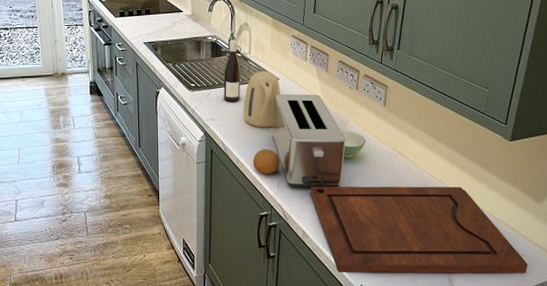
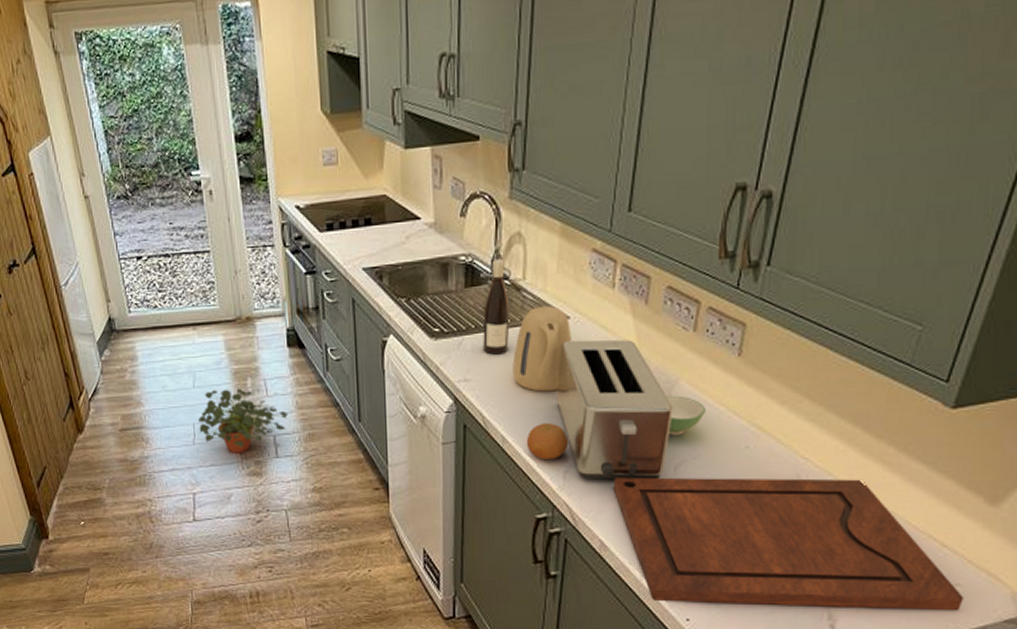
potted plant: none [23,123,89,170] -> present [198,388,289,453]

